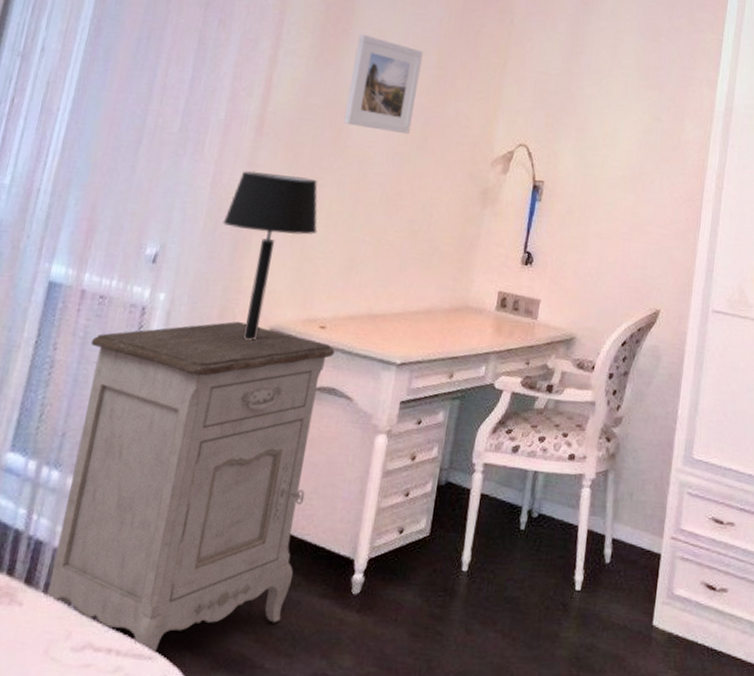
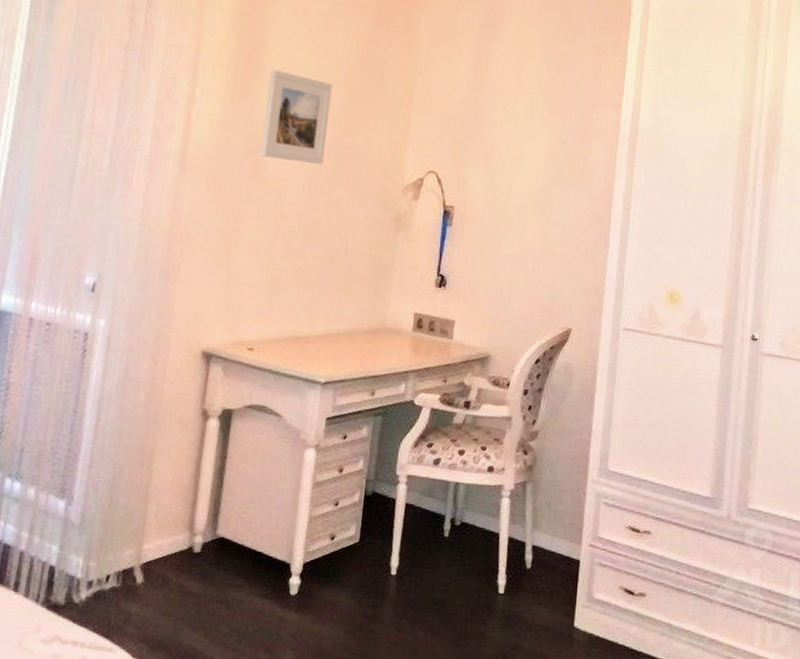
nightstand: present [46,321,335,652] -> none [16,344,263,645]
table lamp: present [223,171,318,340] -> none [153,203,241,362]

